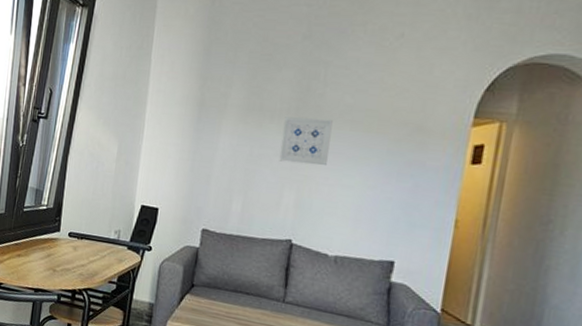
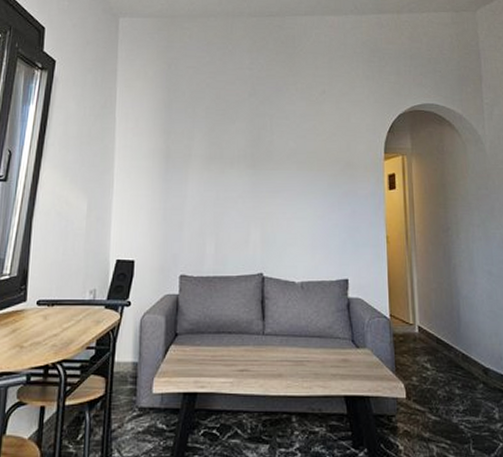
wall art: present [279,117,333,166] -> none [242,161,284,203]

